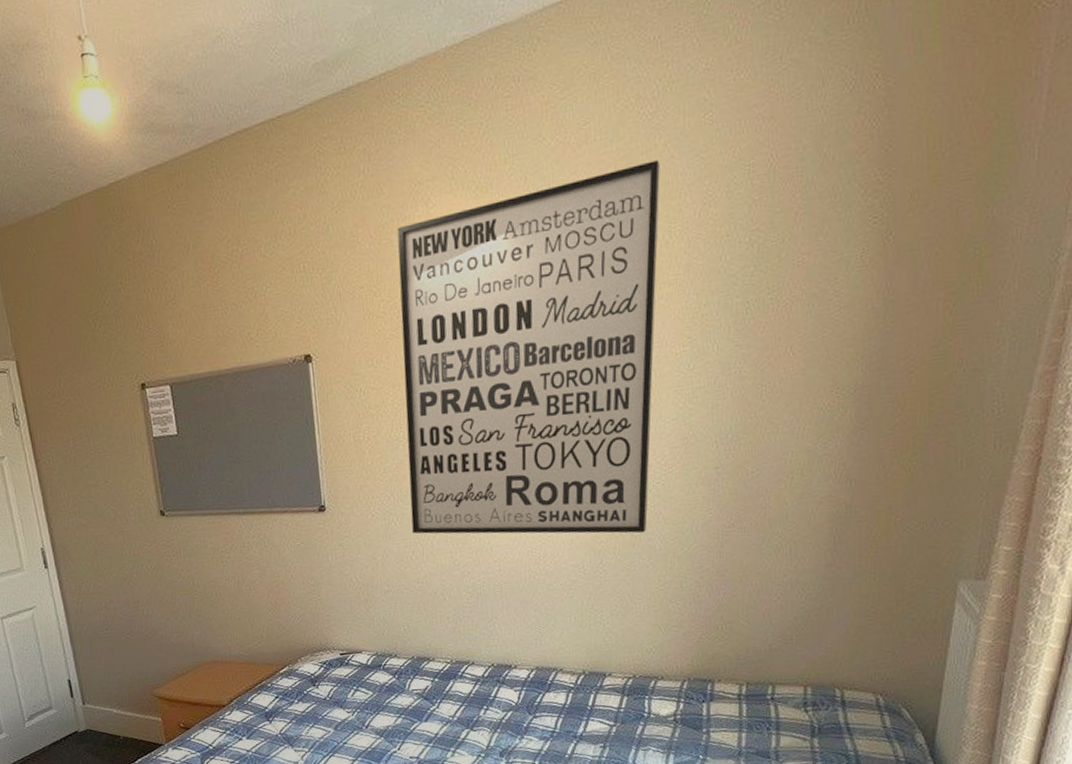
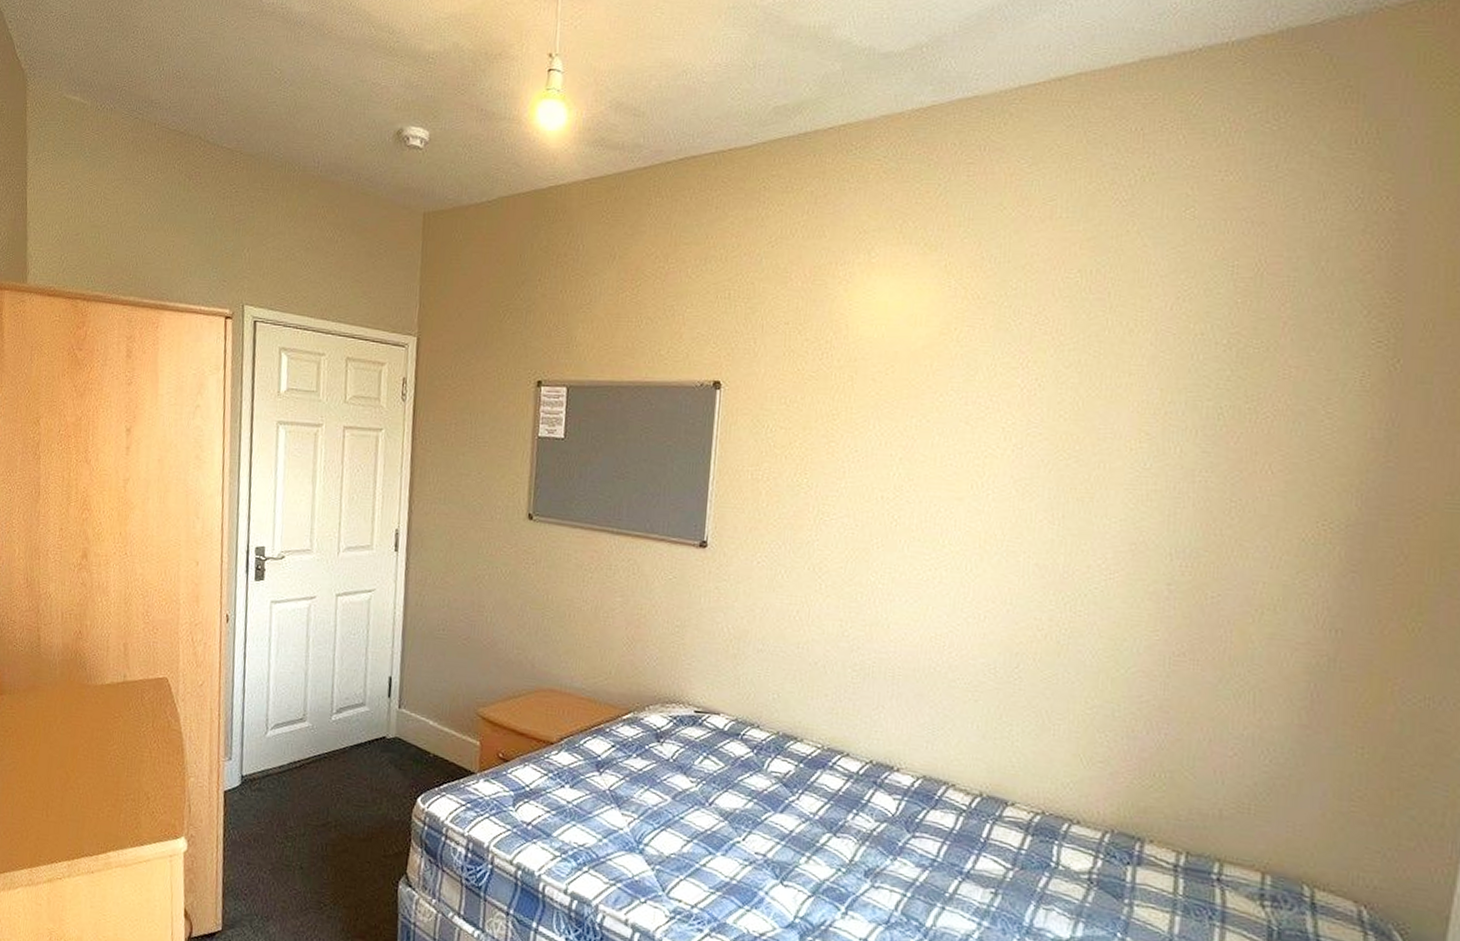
wall art: present [397,160,660,534] -> none [800,246,1131,643]

